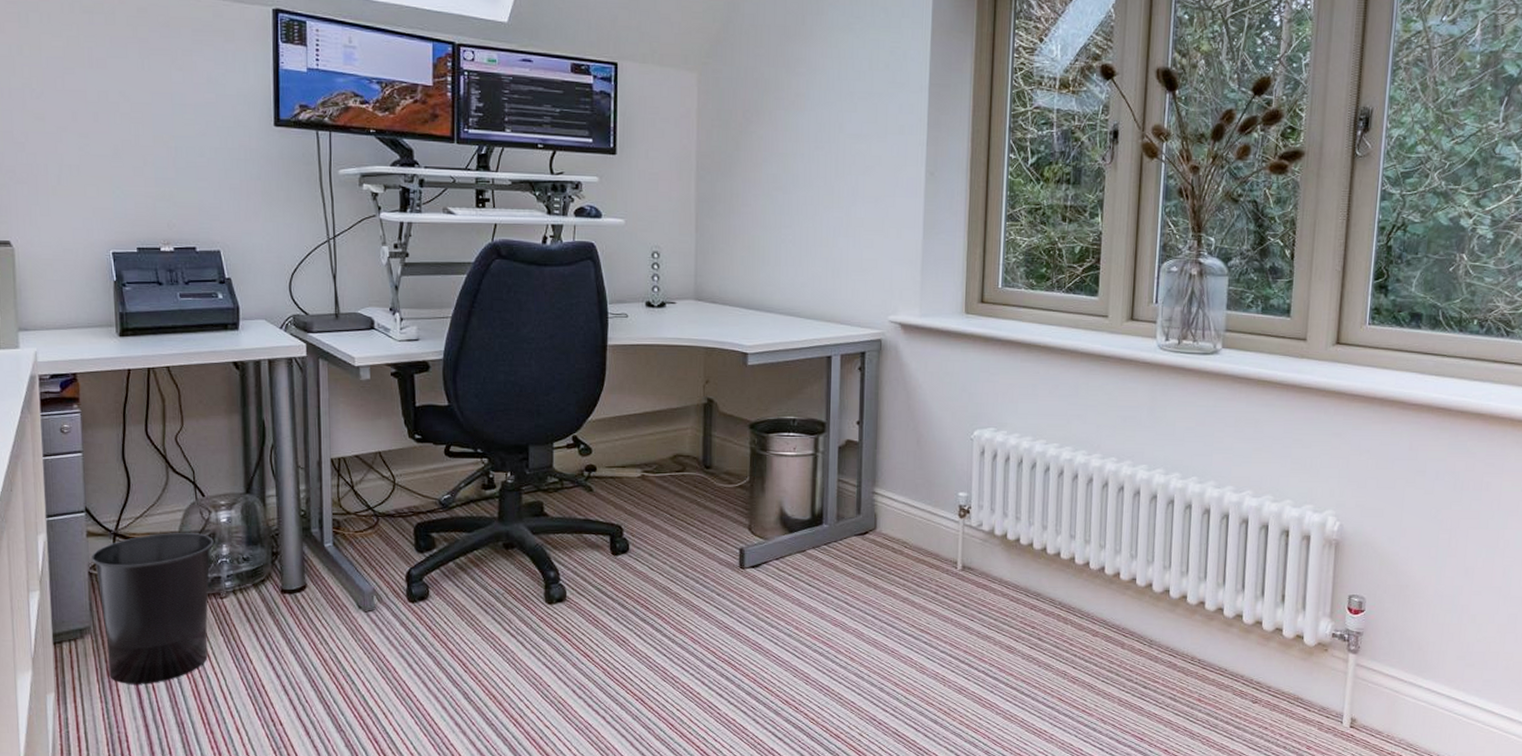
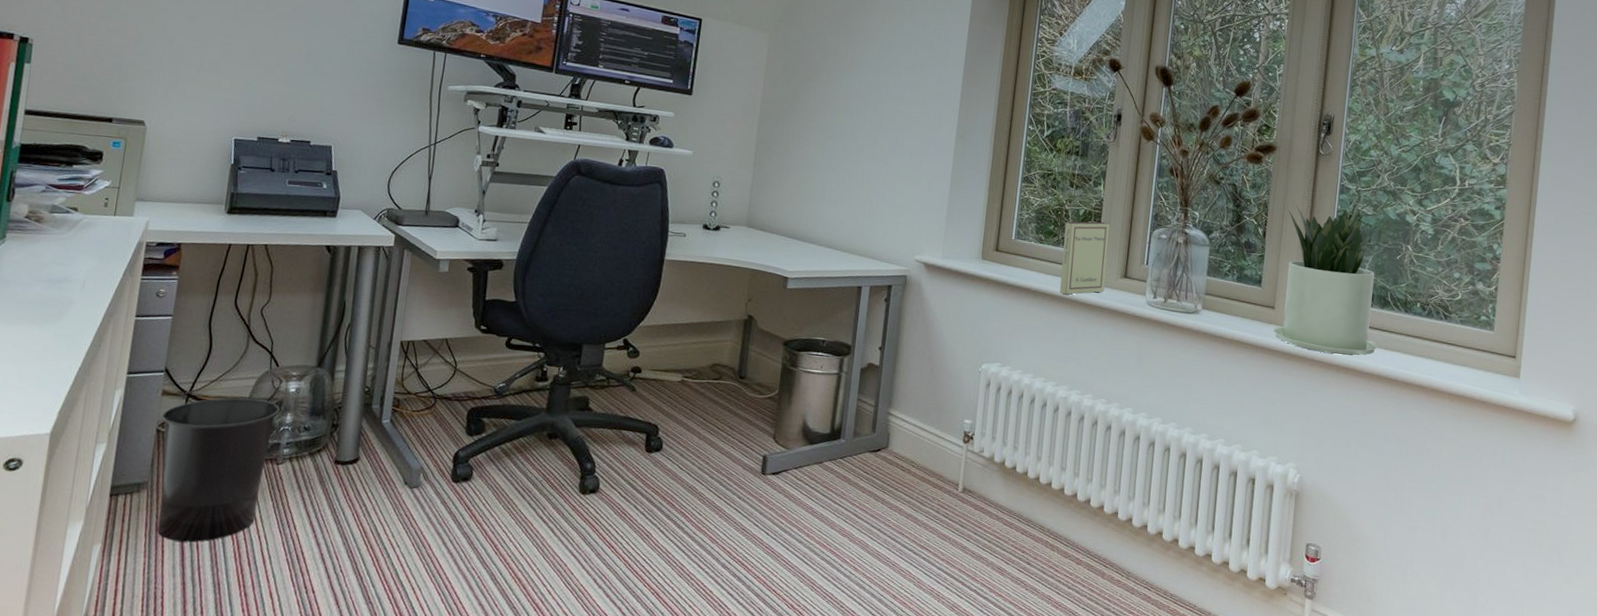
book: none [1057,258,1112,346] -> present [1060,221,1111,295]
planter: none [1305,218,1428,387] -> present [1273,205,1378,356]

